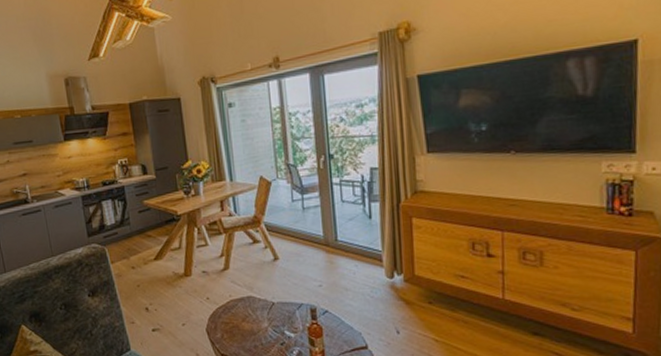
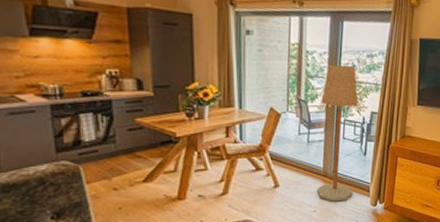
floor lamp: none [311,120,363,275] -> present [317,64,358,202]

